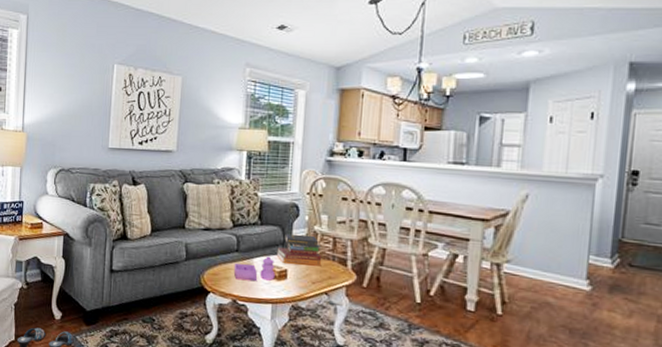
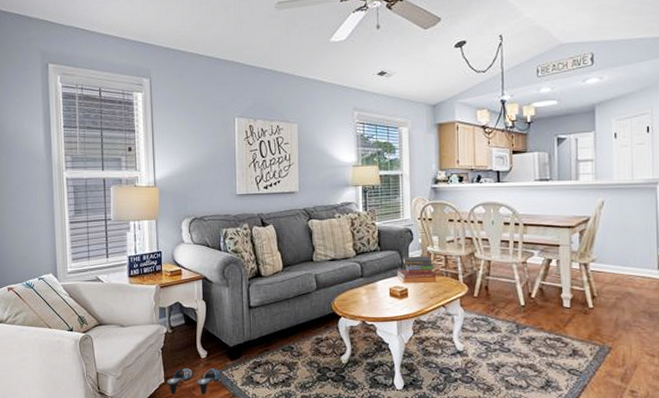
vase set: present [233,256,275,282] -> none [360,278,397,303]

